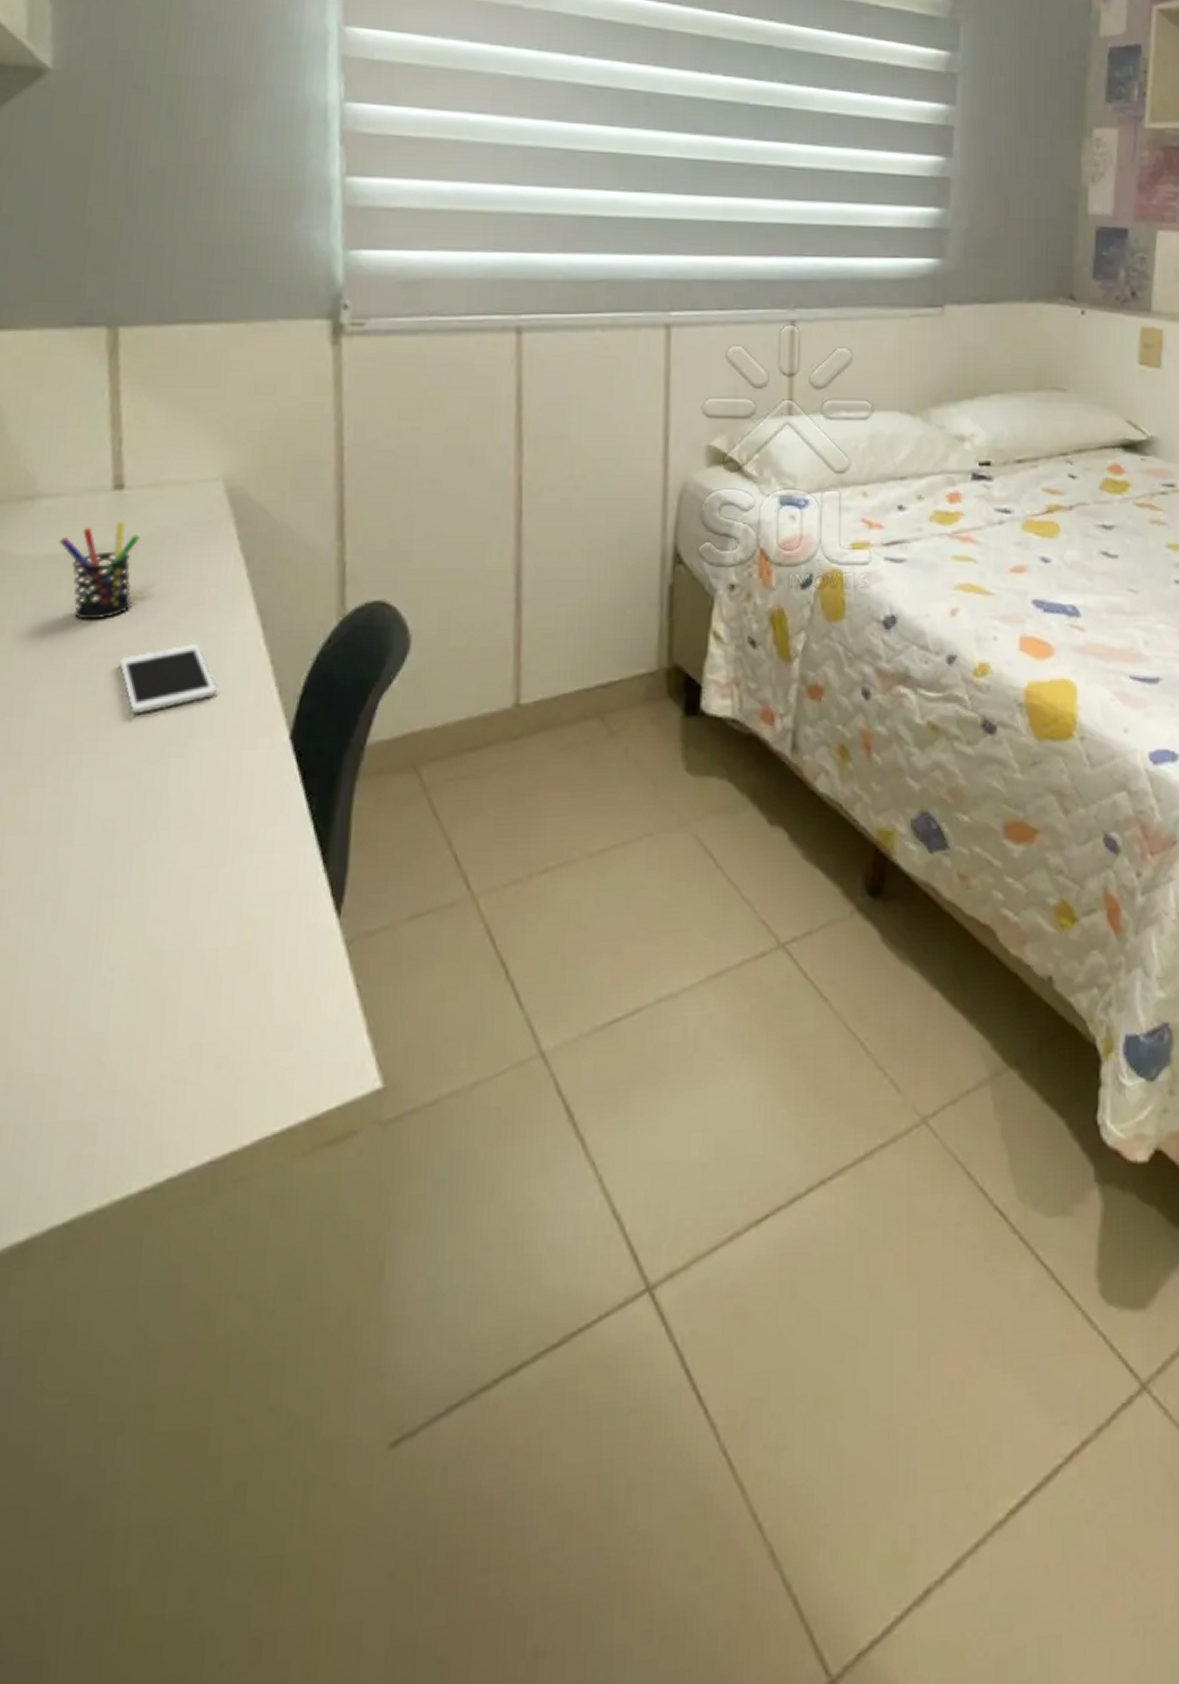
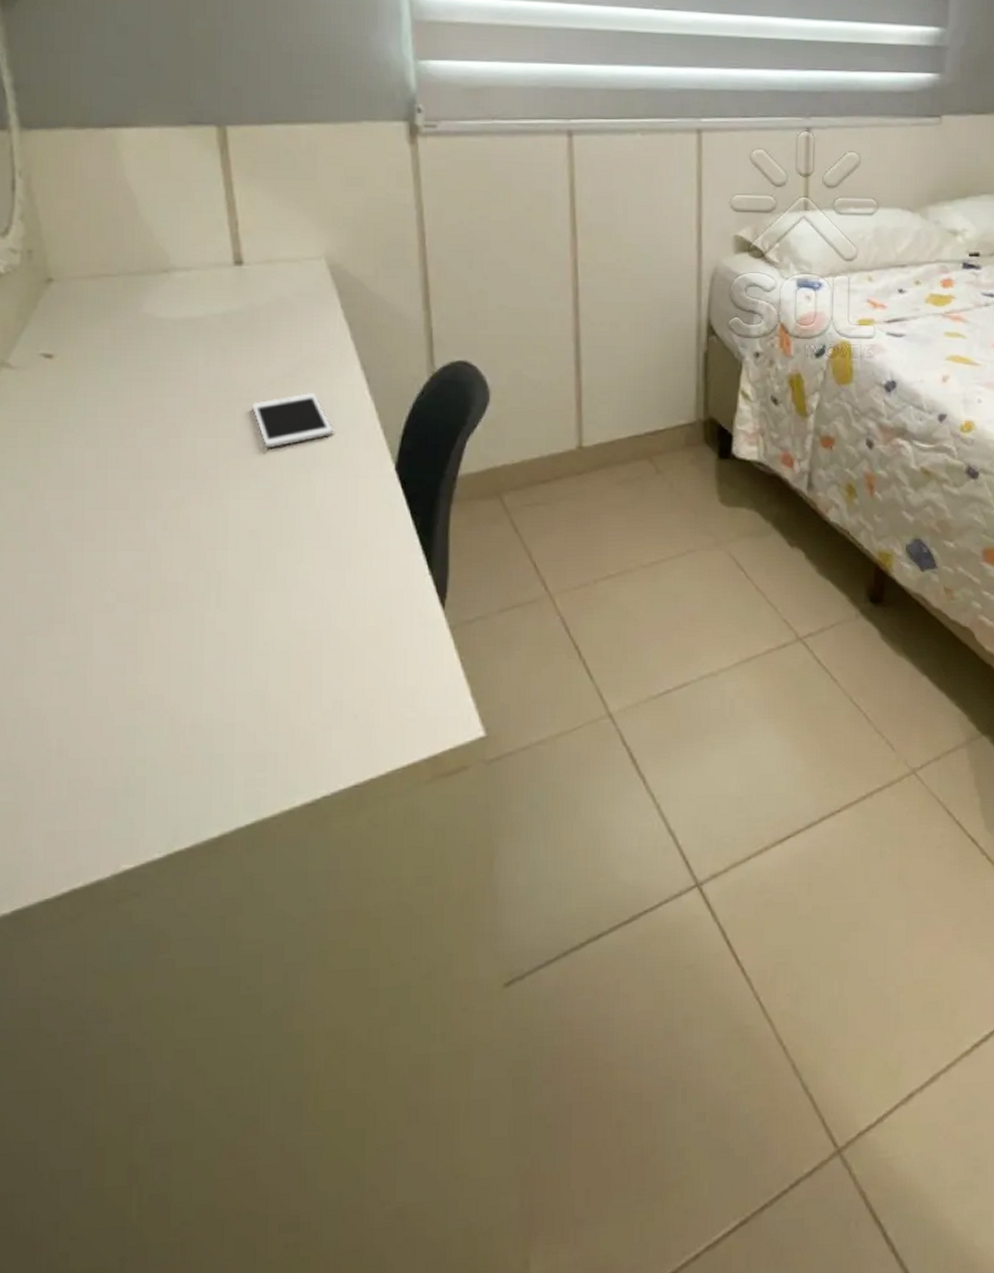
pen holder: present [58,520,140,618] -> none [193,291,260,371]

